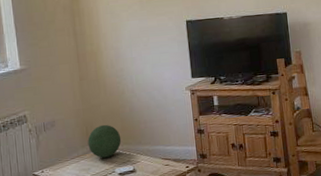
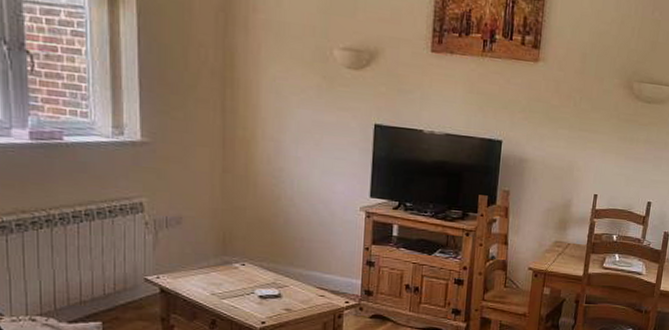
decorative orb: present [87,124,122,158] -> none [223,233,268,274]

